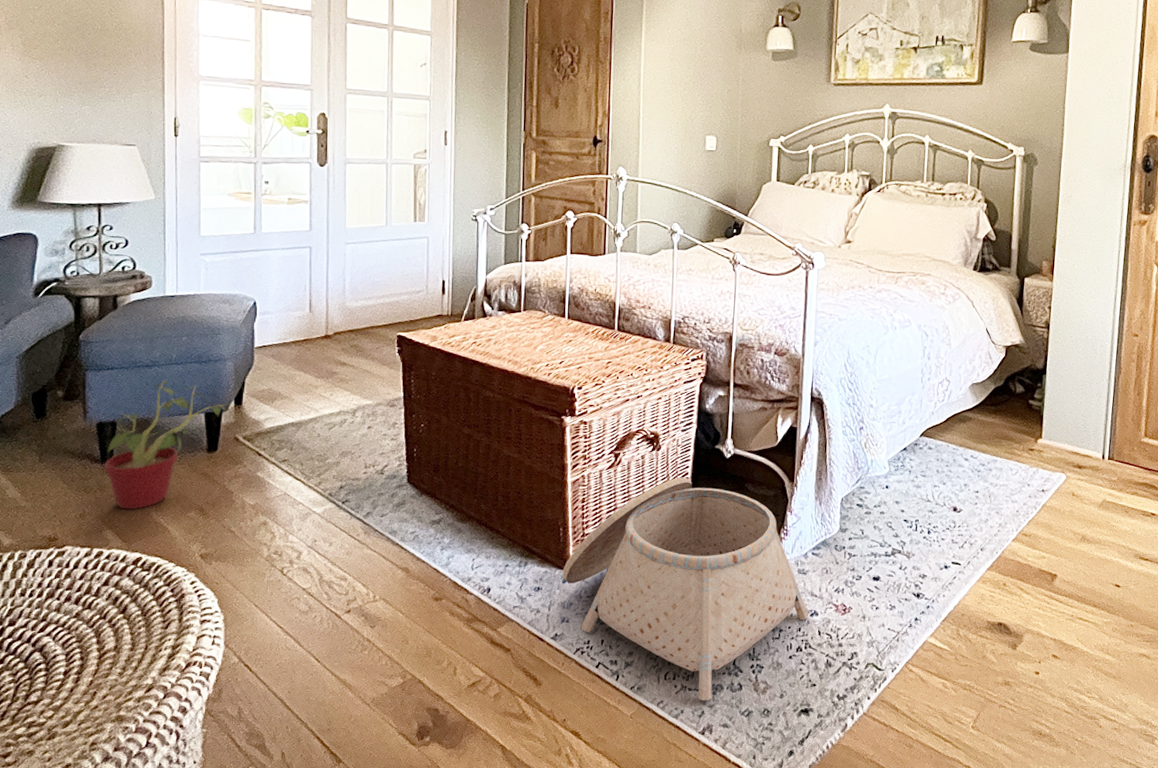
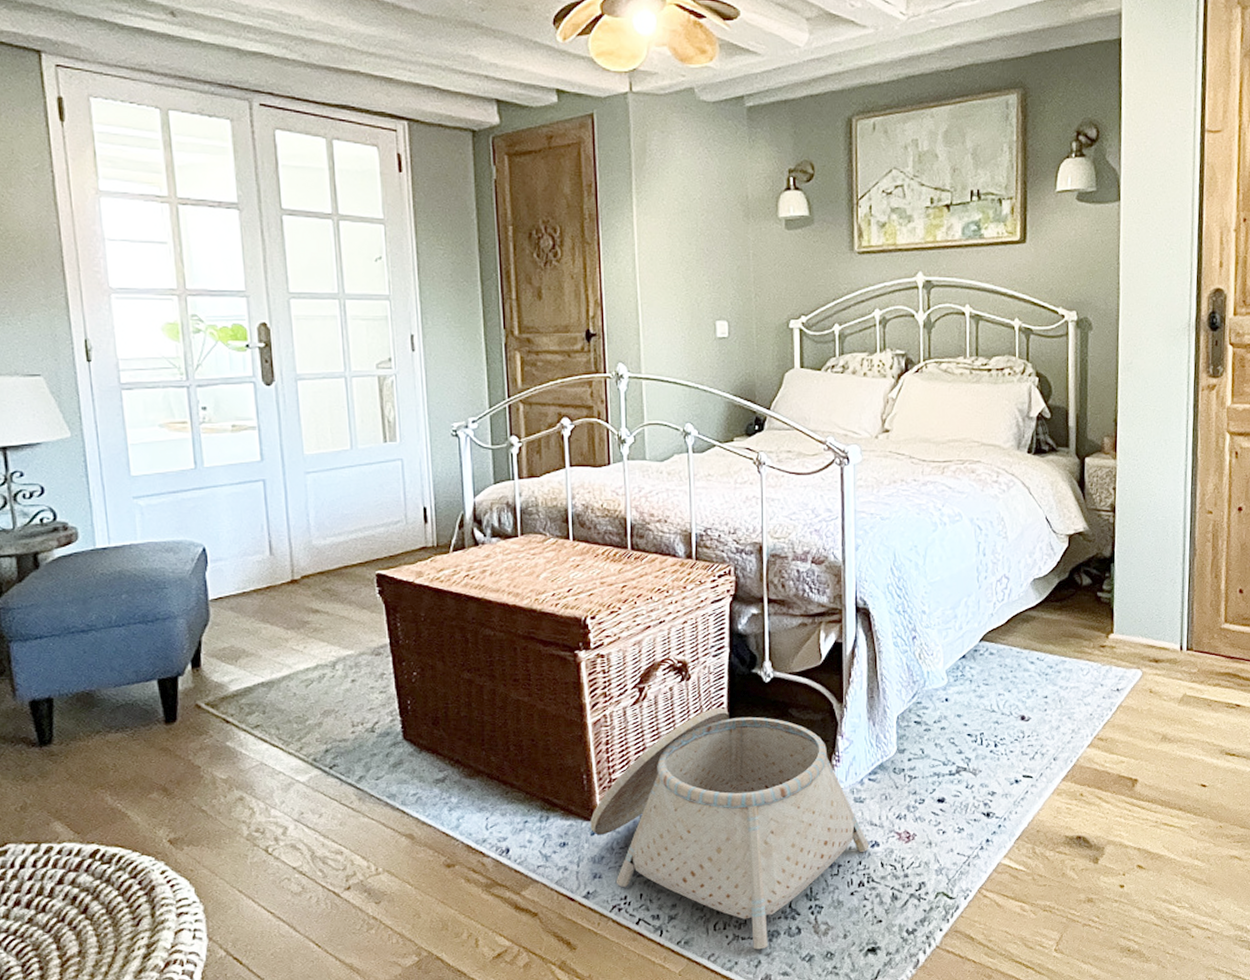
potted plant: present [104,381,236,510] -> none [43,646,193,797]

